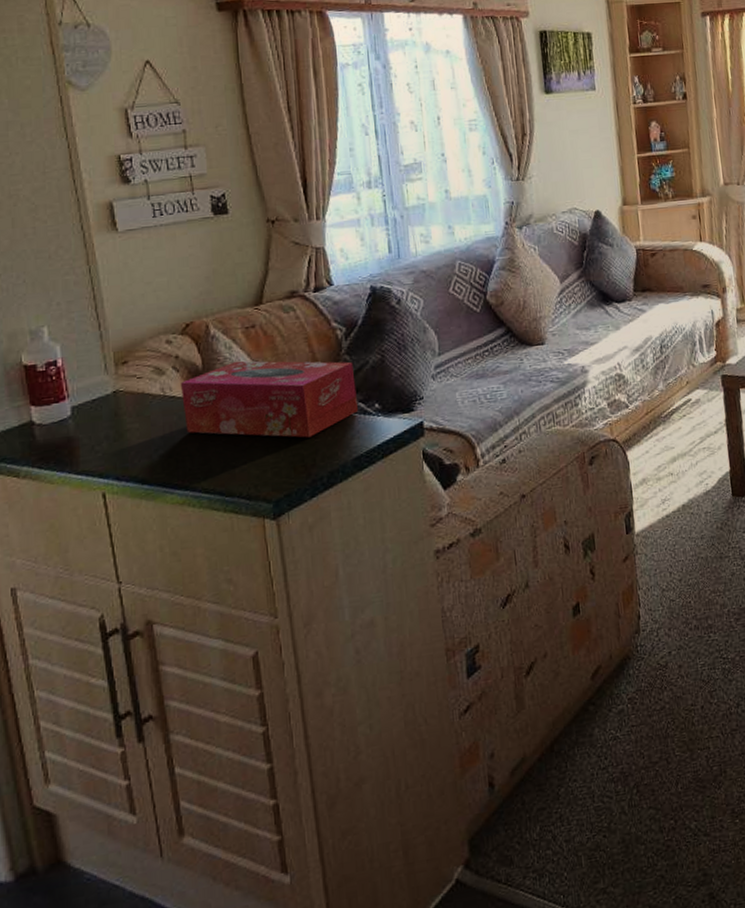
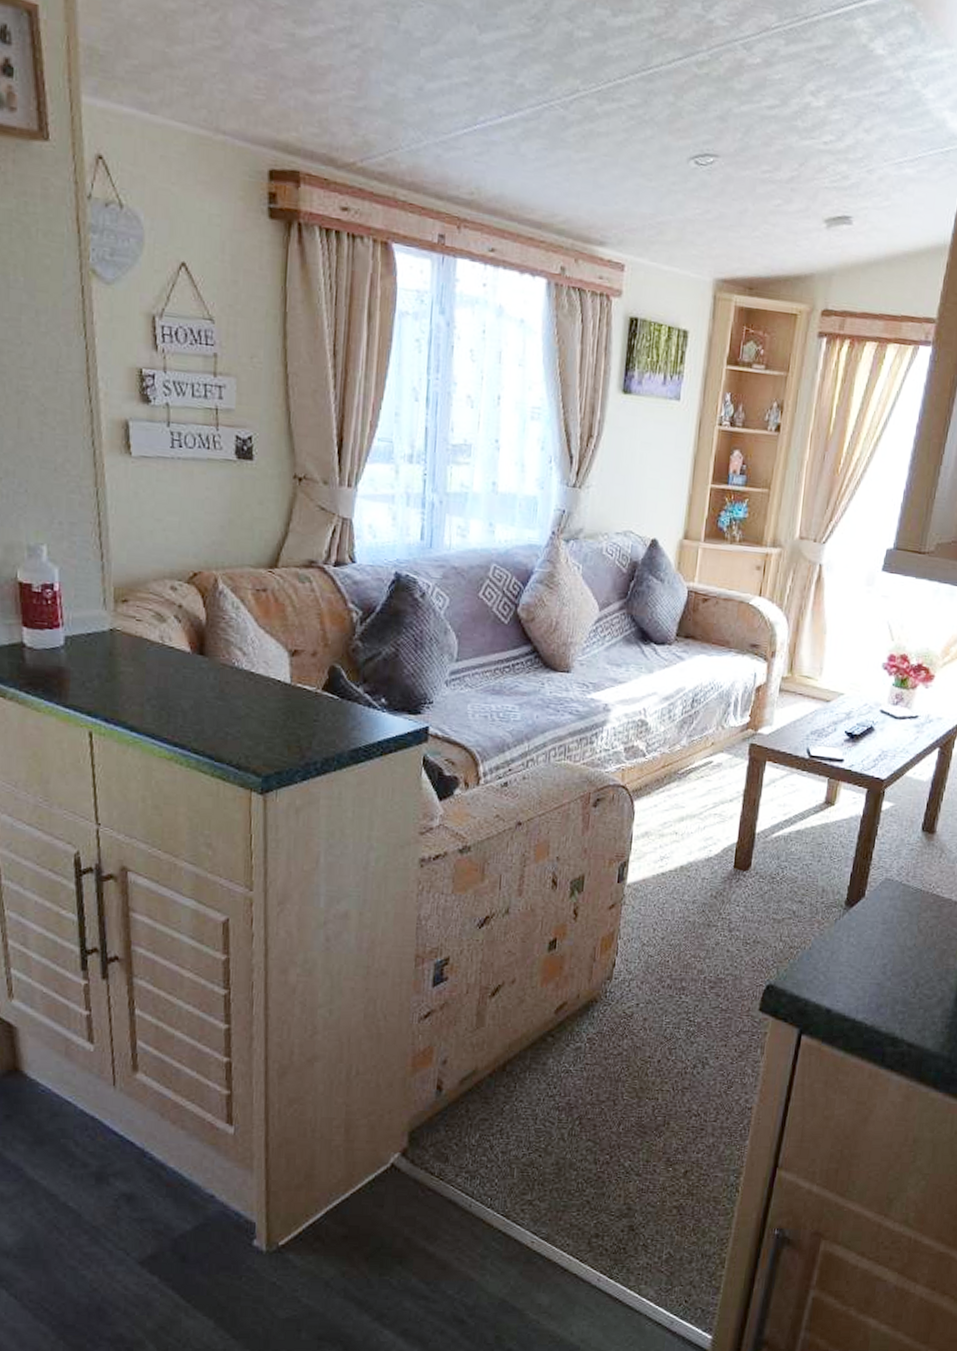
tissue box: present [181,361,358,438] -> none [181,623,365,719]

